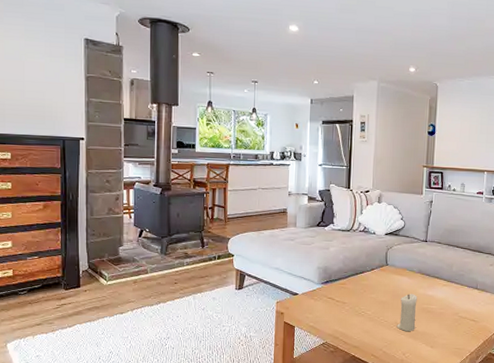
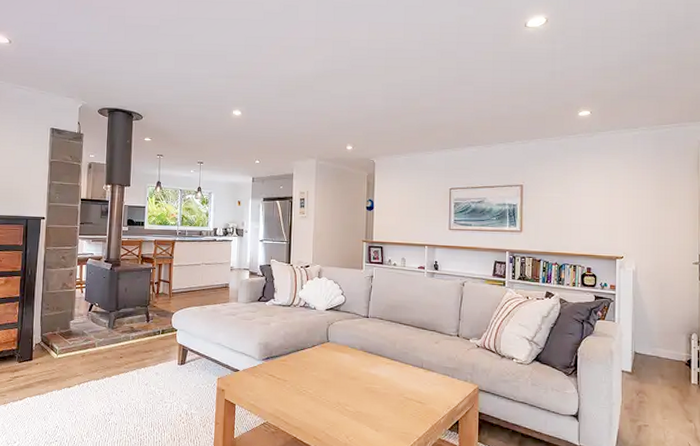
candle: present [397,294,417,331] -> none [340,372,360,413]

